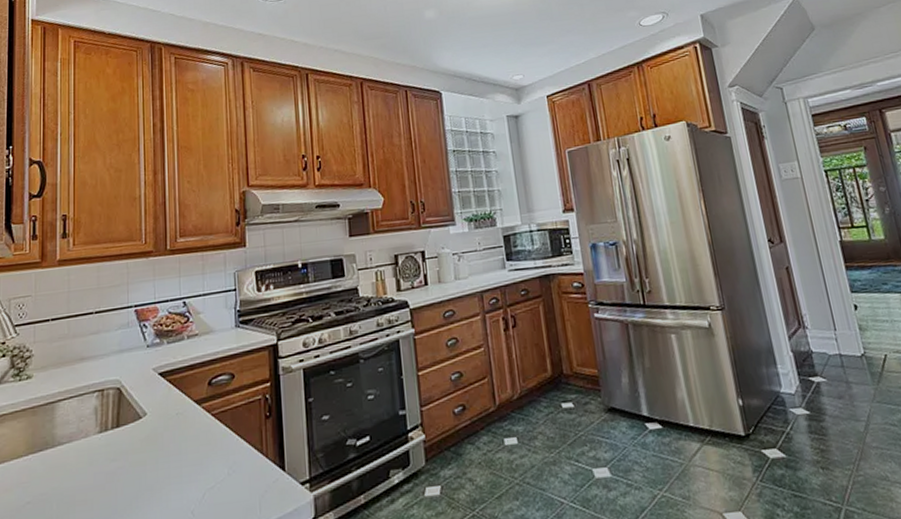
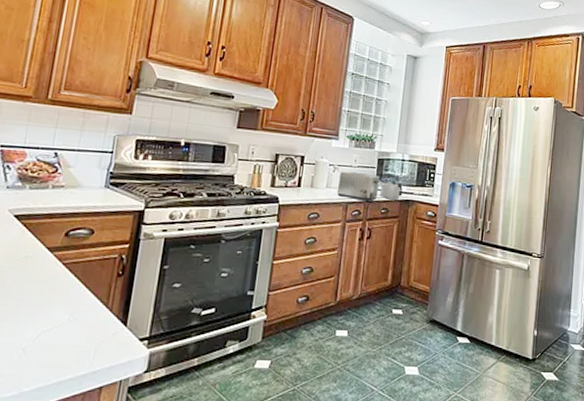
toaster: none [466,254,513,287] -> present [337,171,380,201]
kettle: none [509,249,539,278] -> present [378,173,403,200]

